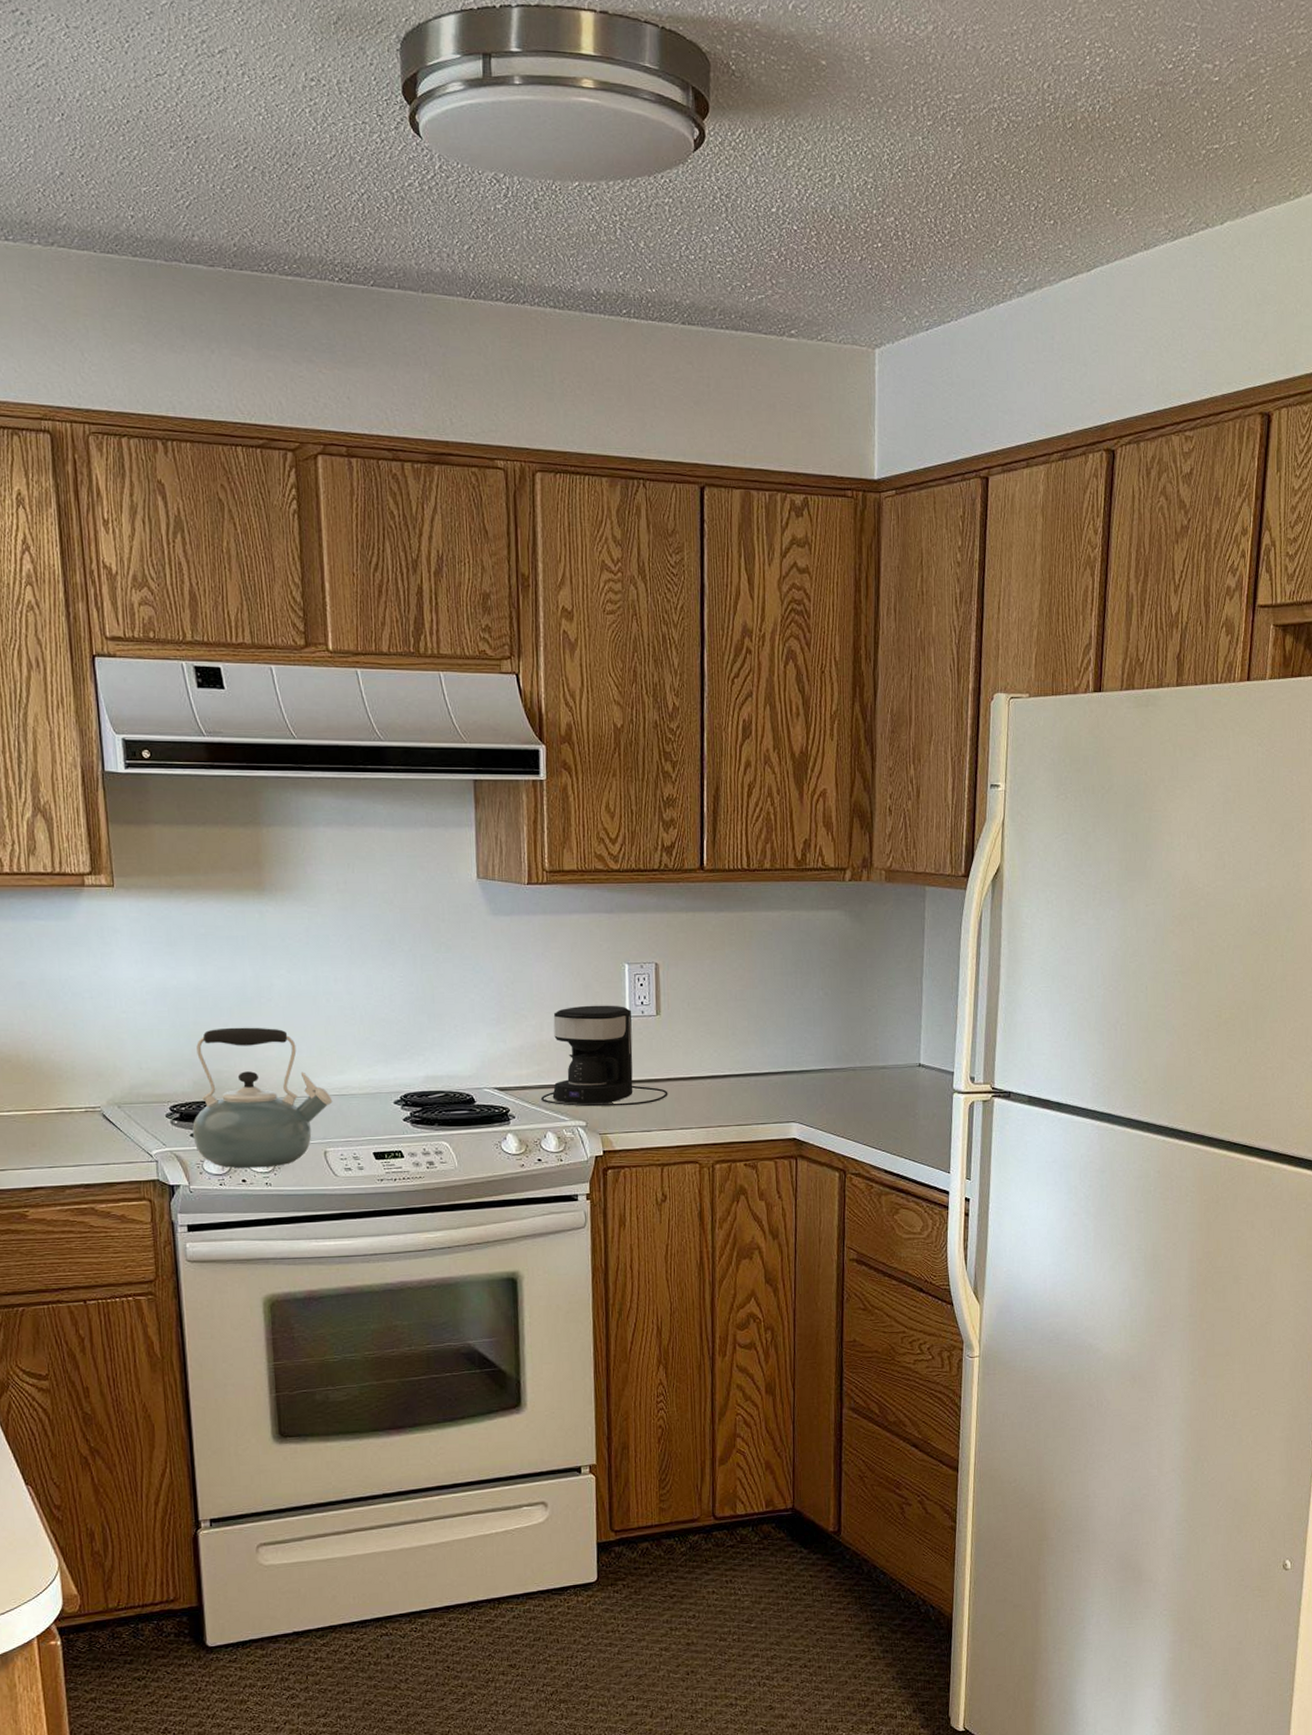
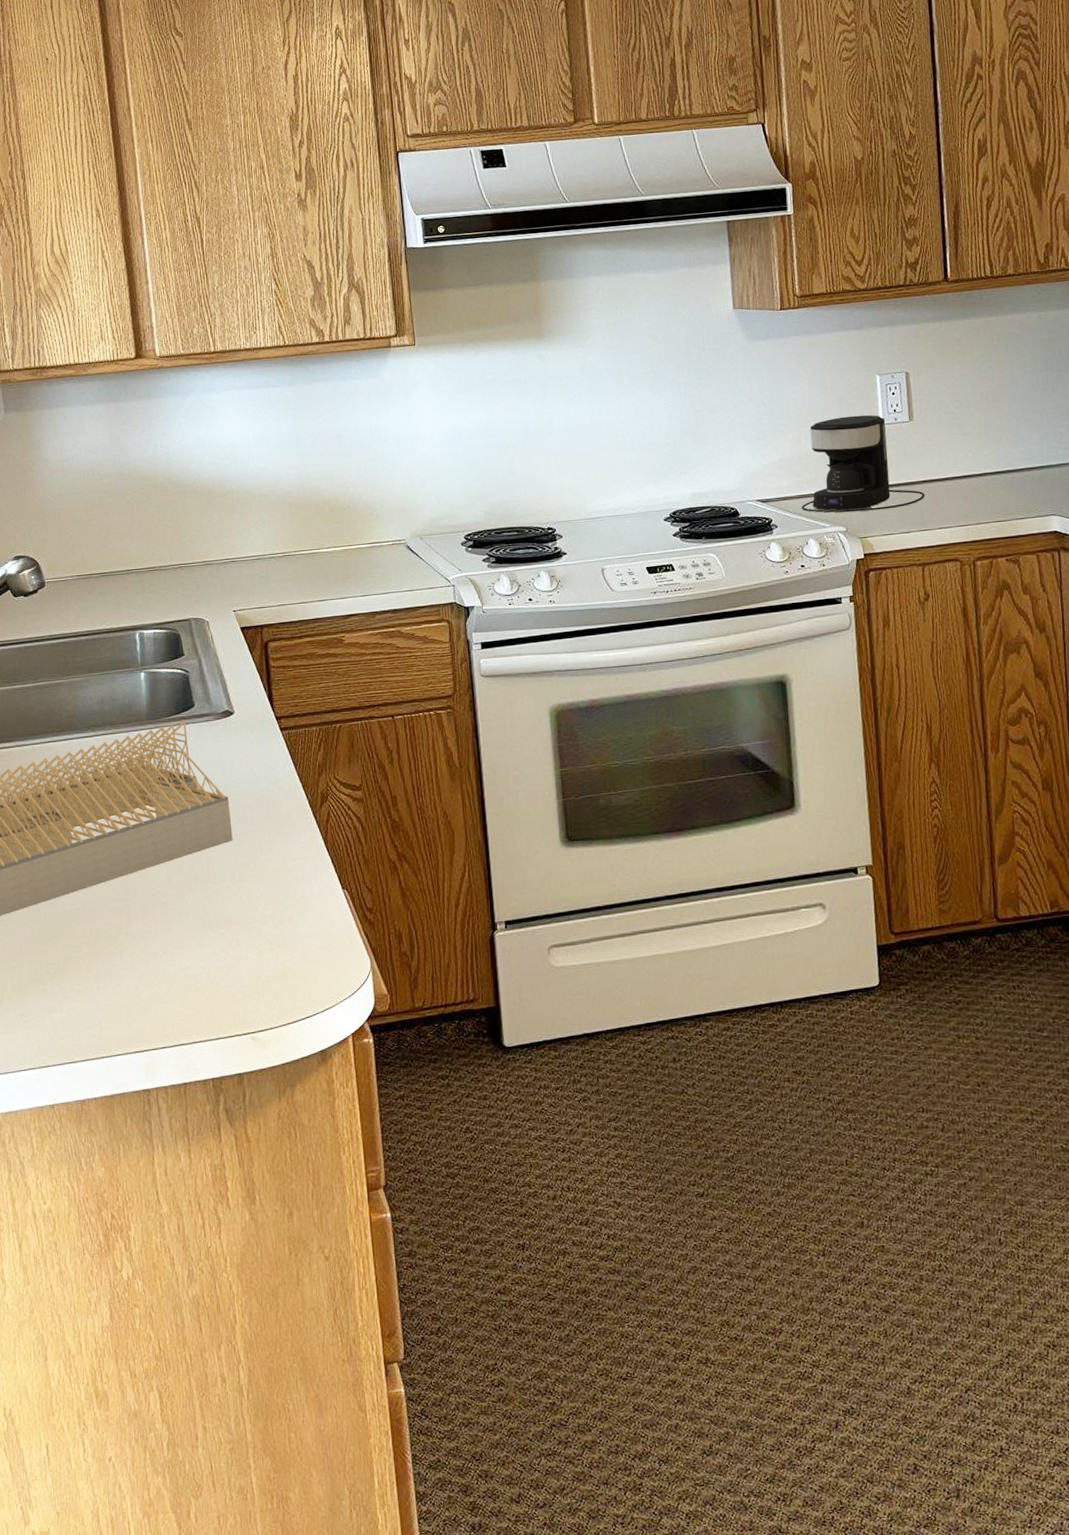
kettle: present [192,1027,333,1169] -> none [484,459,608,588]

